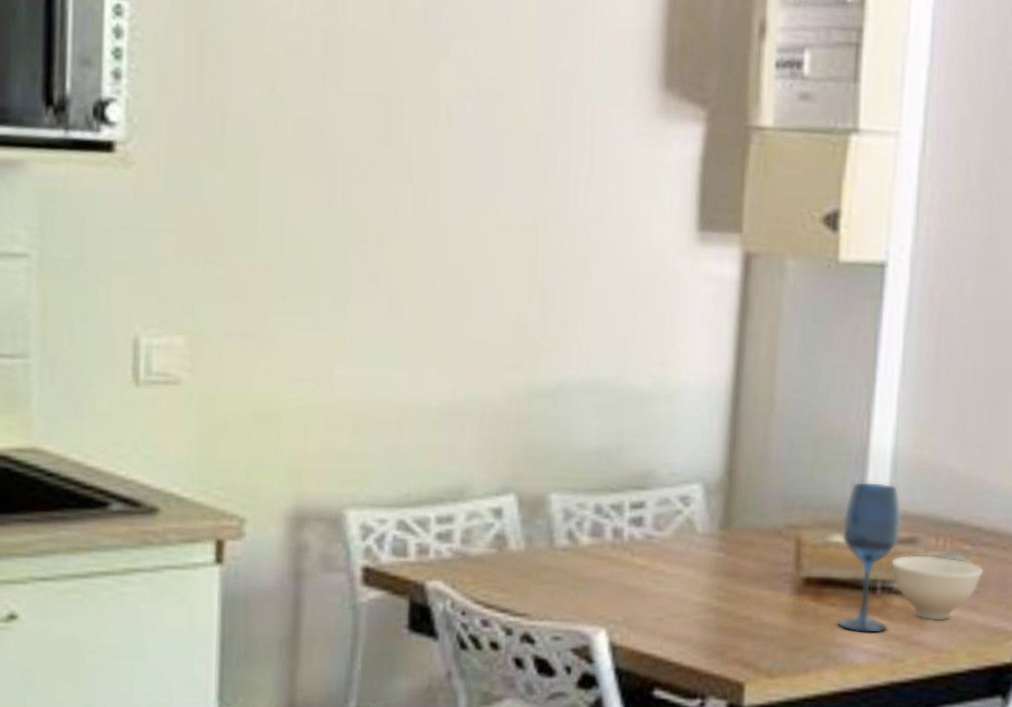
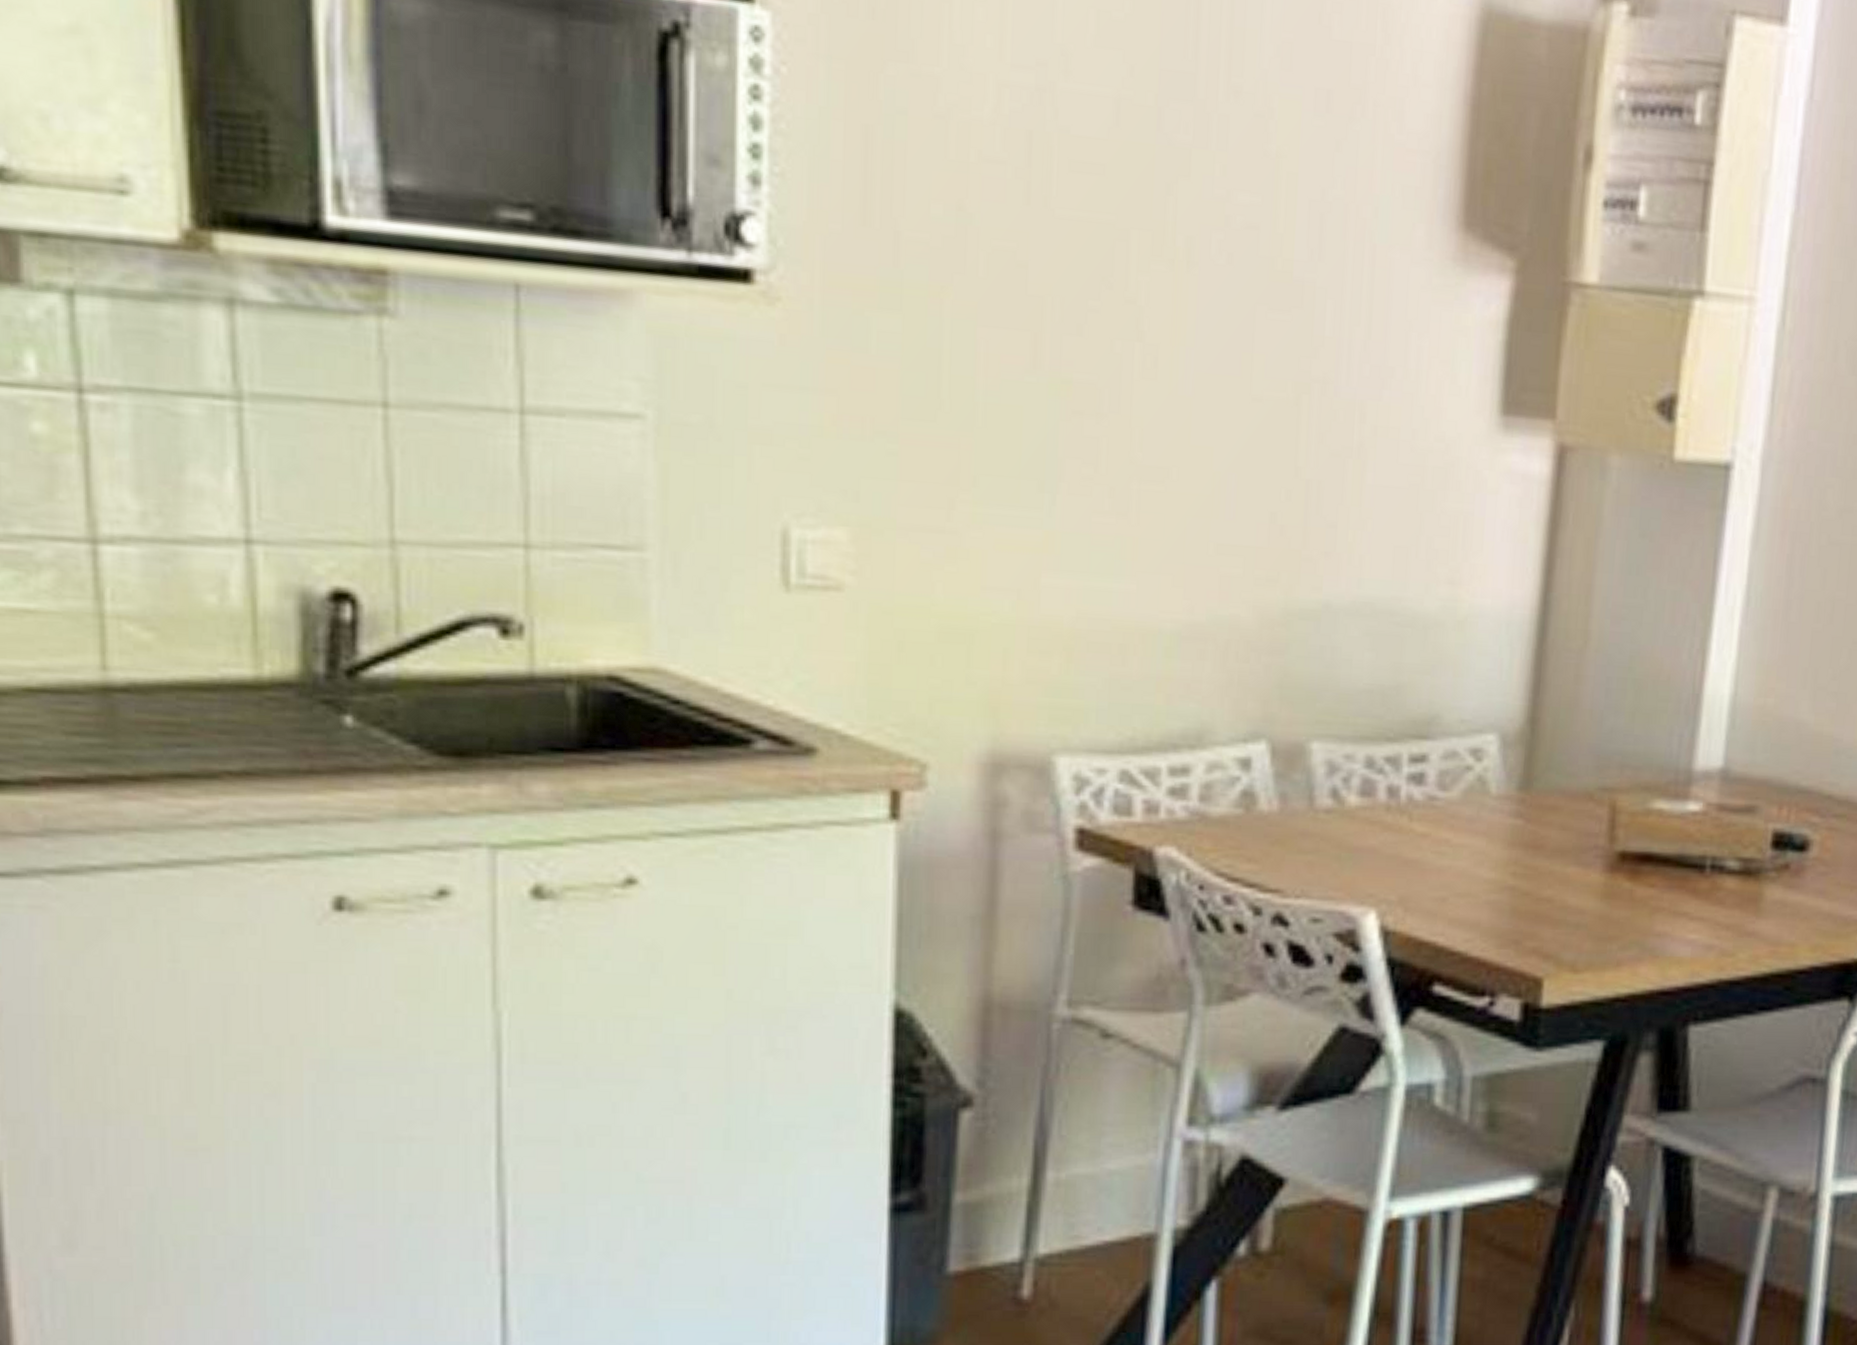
wineglass: present [837,481,903,634] -> none [1656,735,1739,921]
bowl: present [891,555,984,621] -> none [1723,826,1834,907]

